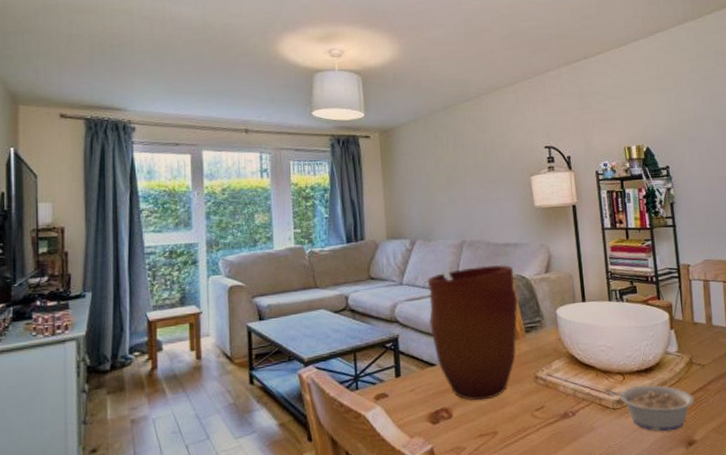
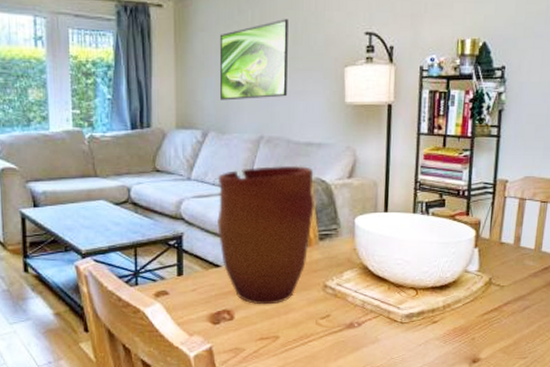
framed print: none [420,140,483,212] -> present [219,19,288,101]
legume: present [605,385,694,432] -> none [395,302,486,348]

